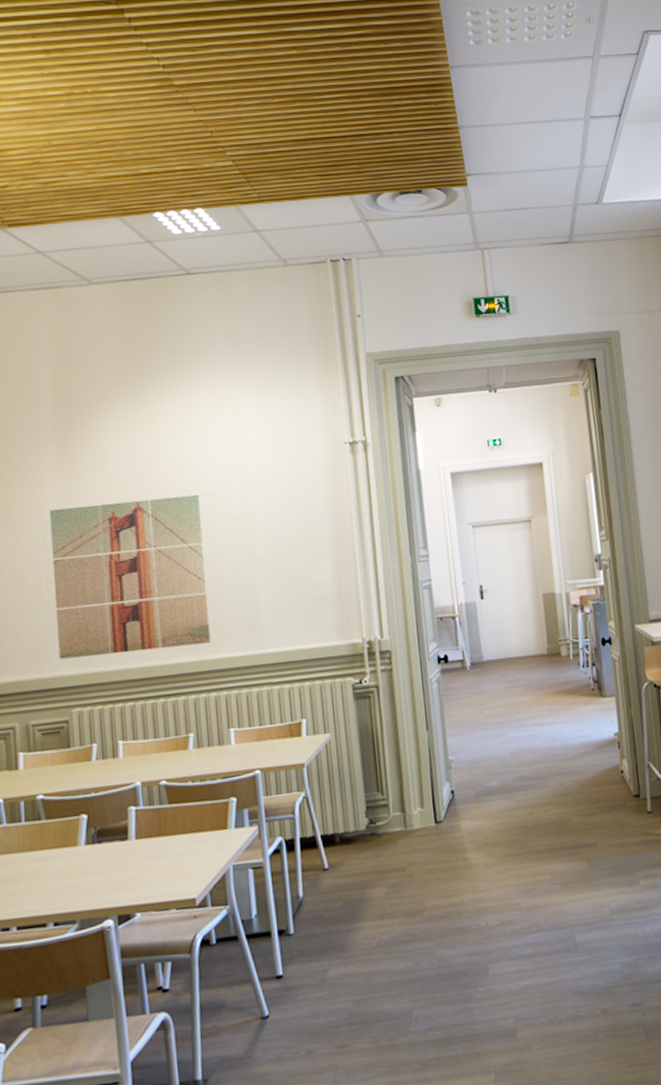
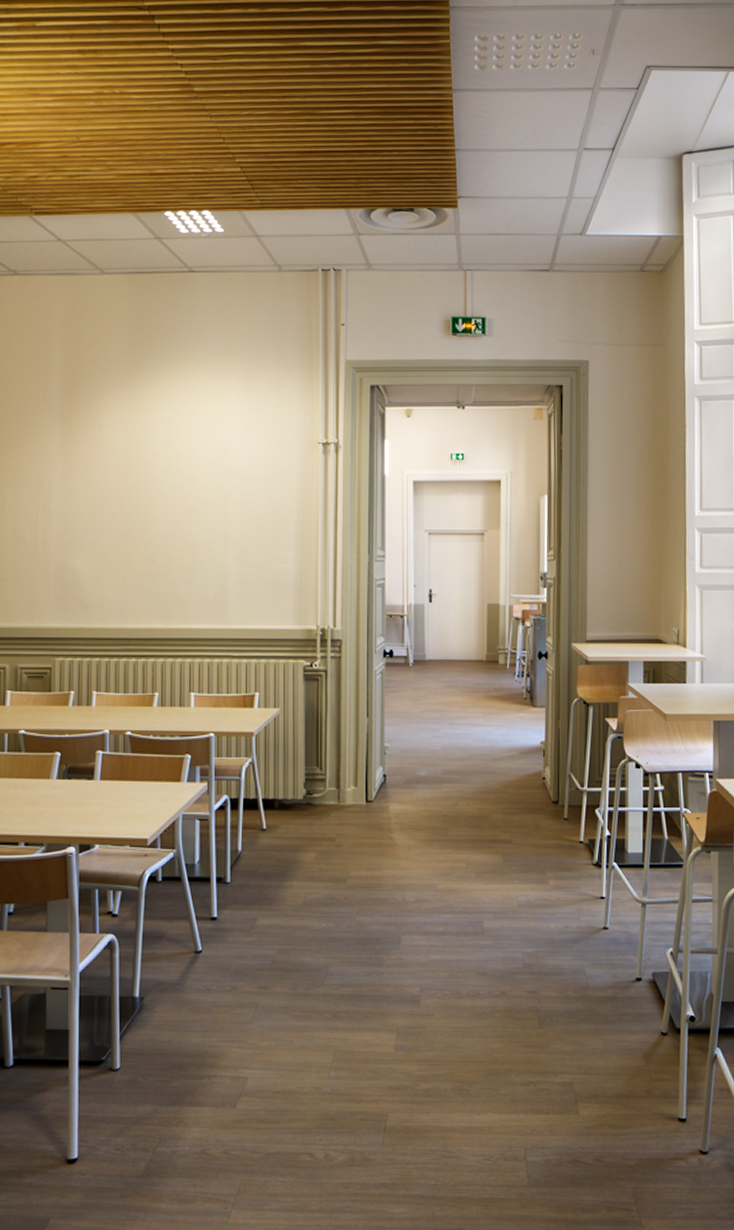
wall art: present [49,494,211,660] -> none [48,477,183,614]

